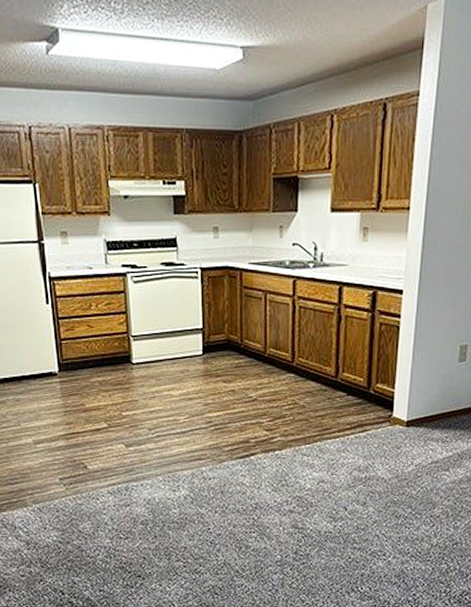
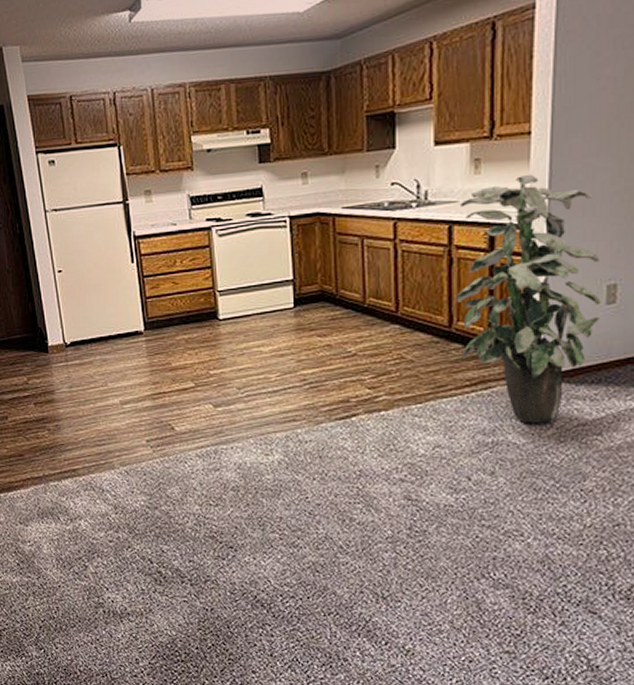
indoor plant: none [343,245,456,461] -> present [456,174,601,423]

